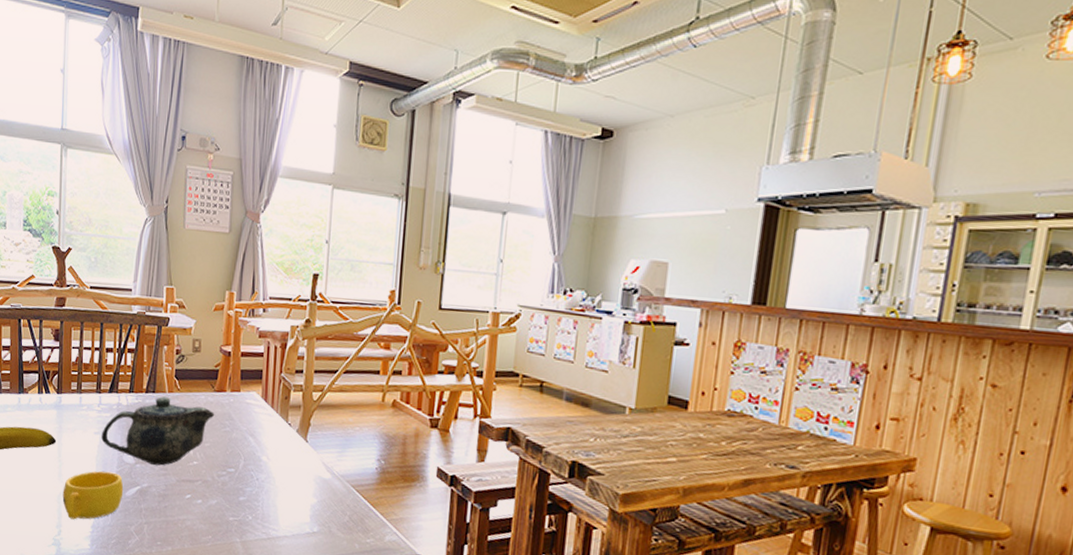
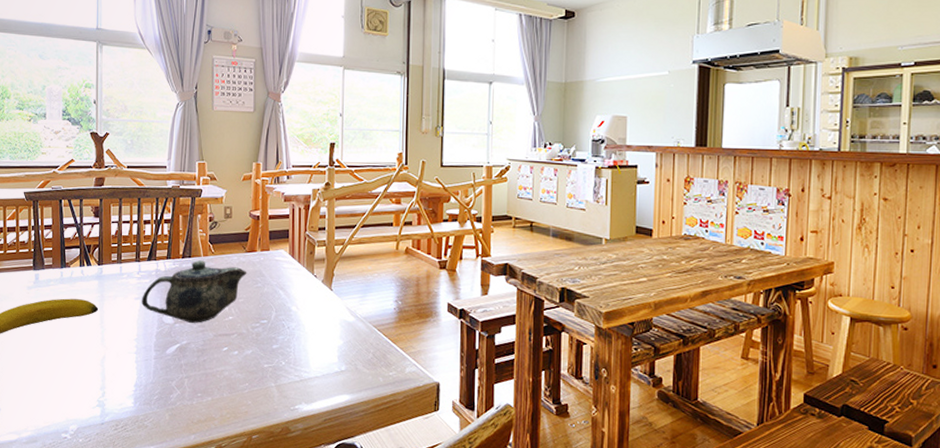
cup: present [62,471,124,520] -> none [106,333,164,381]

